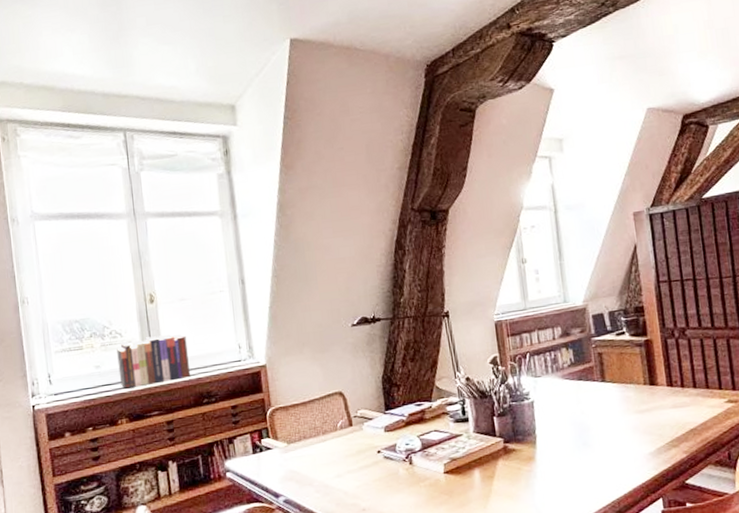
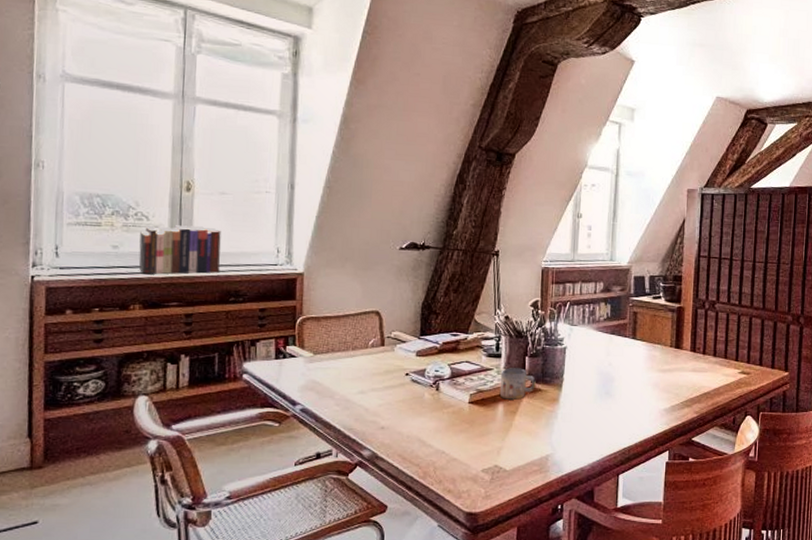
mug: none [470,429,509,465] -> present [499,368,536,400]

